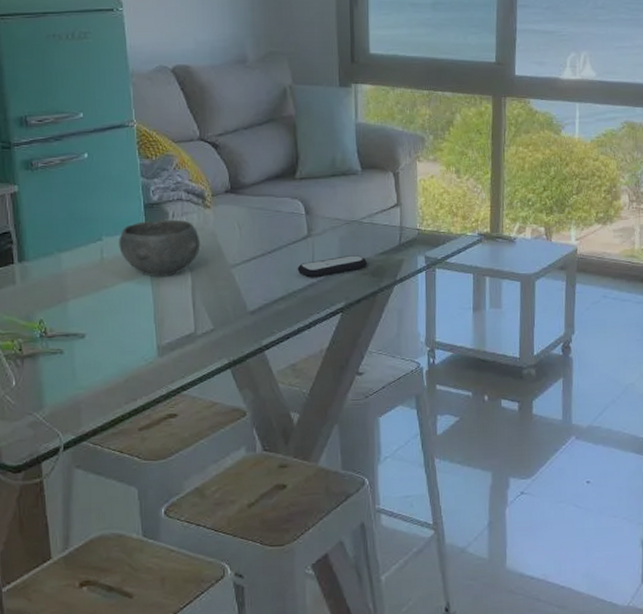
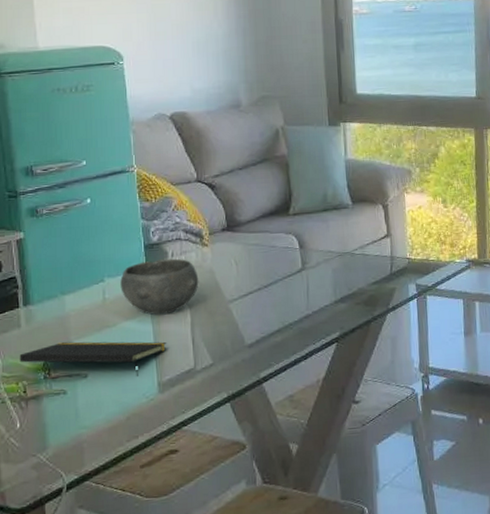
notepad: none [14,301,167,339] -> present [19,341,167,376]
remote control: present [297,255,367,278] -> none [292,286,360,310]

